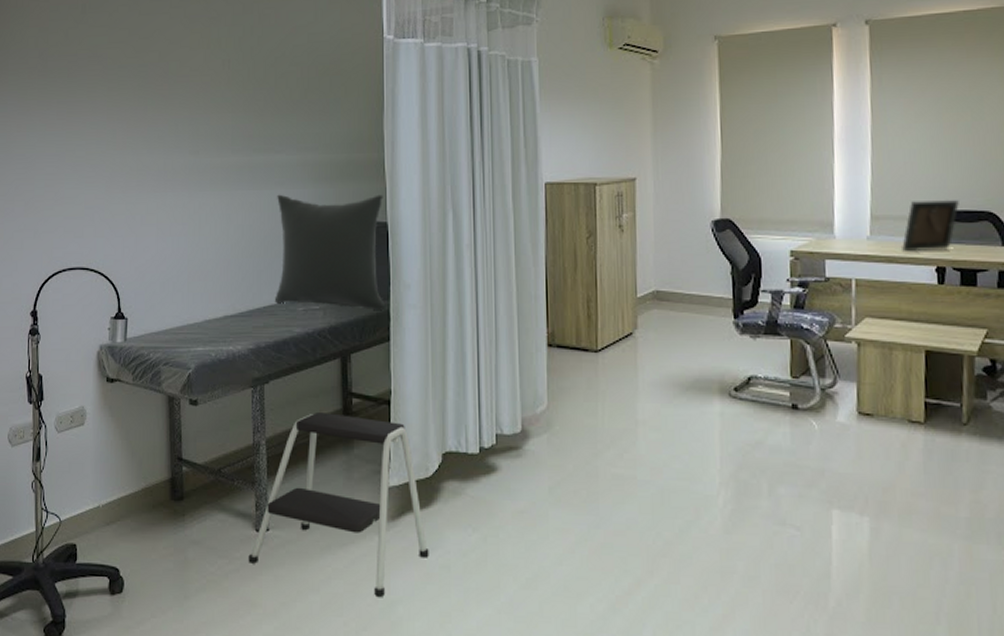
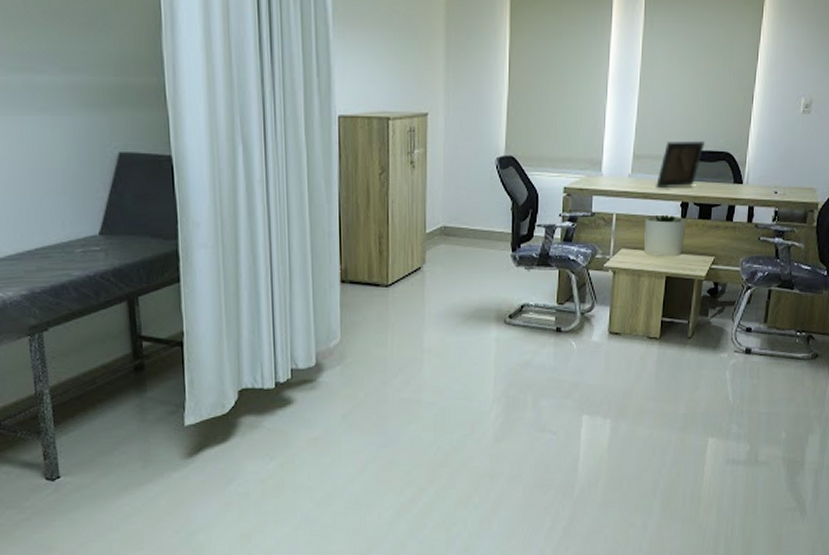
step stool: present [248,411,429,598] -> none [39,356,228,529]
pillow: present [276,194,385,310] -> none [41,121,173,250]
planter: none [891,280,946,329] -> present [643,214,687,258]

